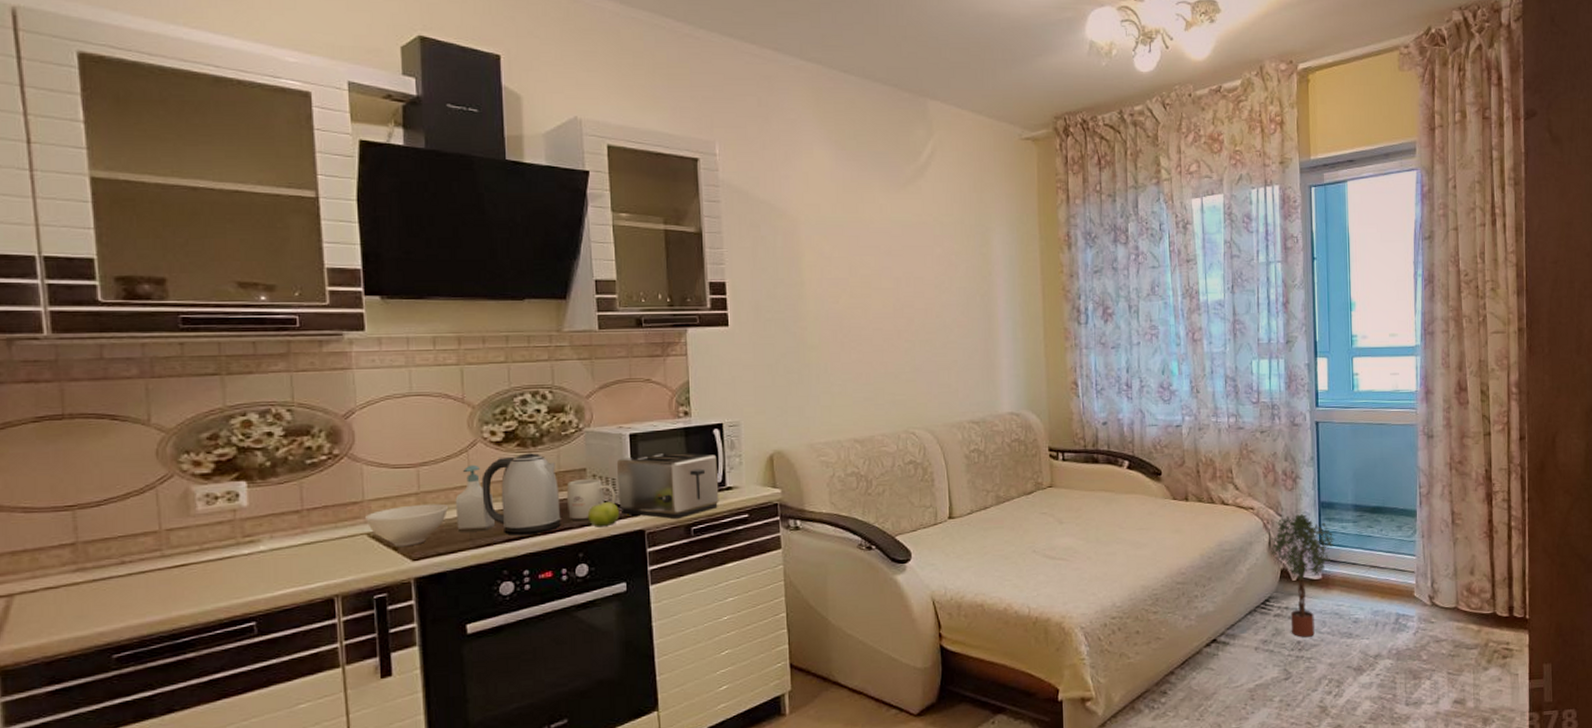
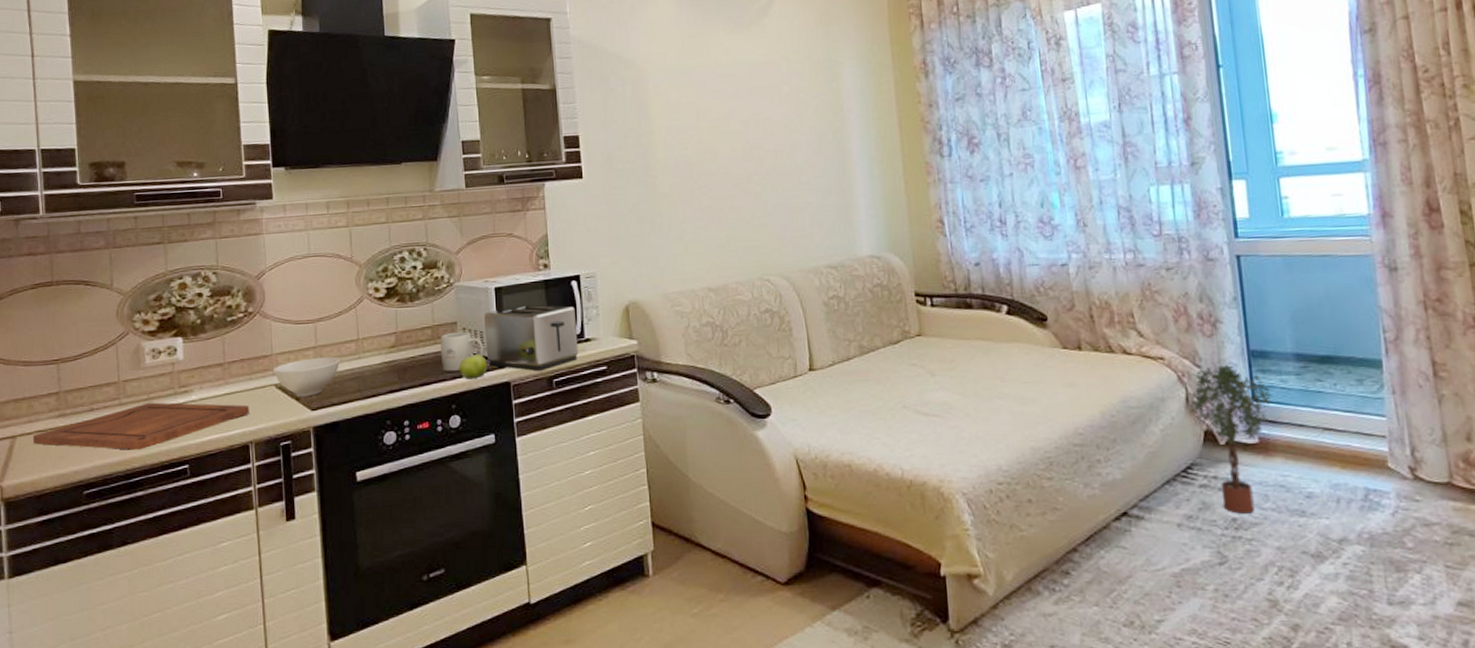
cutting board: none [38,553,334,608] -> present [32,402,249,450]
soap bottle: present [455,464,496,532] -> none [346,319,380,384]
kettle: present [481,453,561,535] -> none [368,307,436,387]

